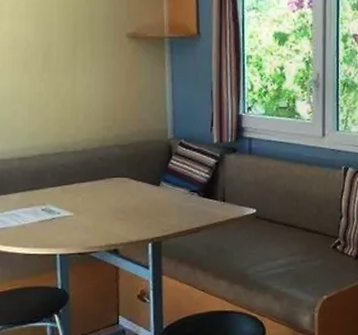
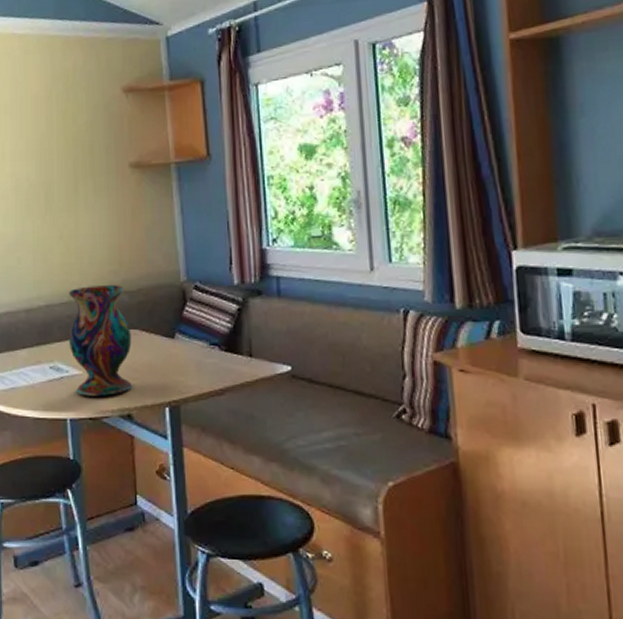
vase: none [62,139,121,234] -> present [68,285,133,396]

